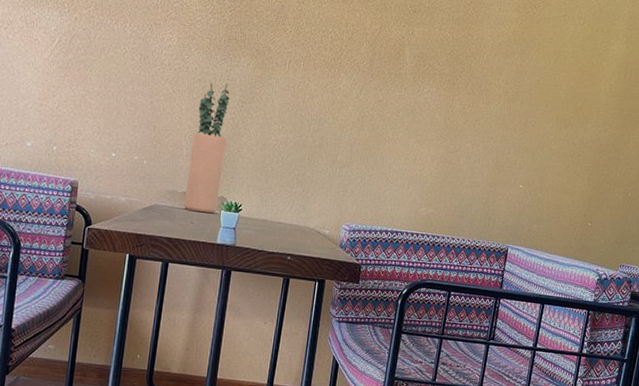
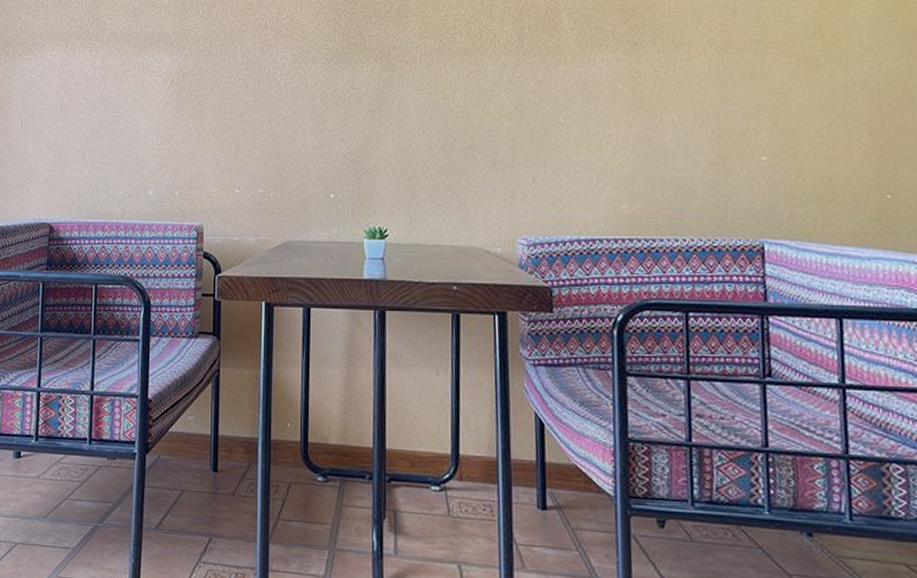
vase: present [184,83,230,214] -> none [319,94,360,244]

